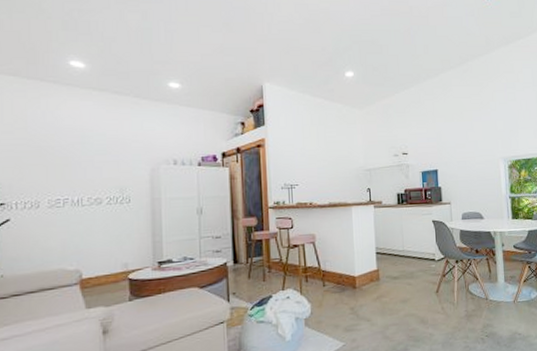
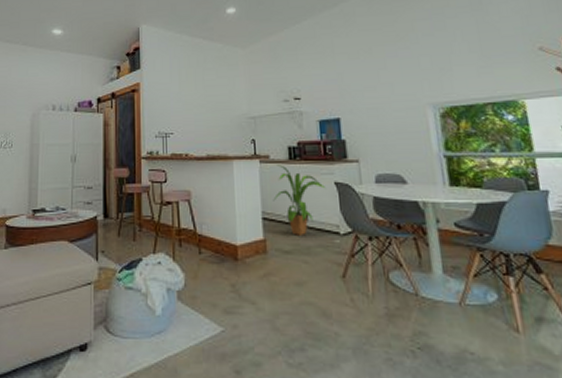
house plant: none [385,208,425,264] -> present [273,165,325,235]

